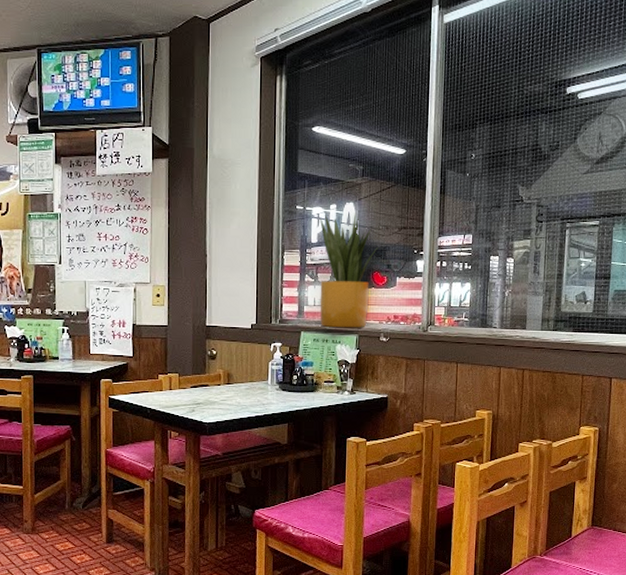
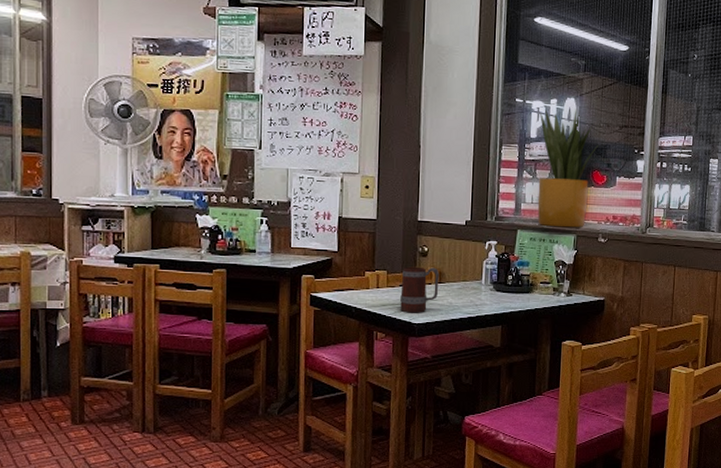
beer mug: none [192,369,228,413] -> present [400,266,440,313]

